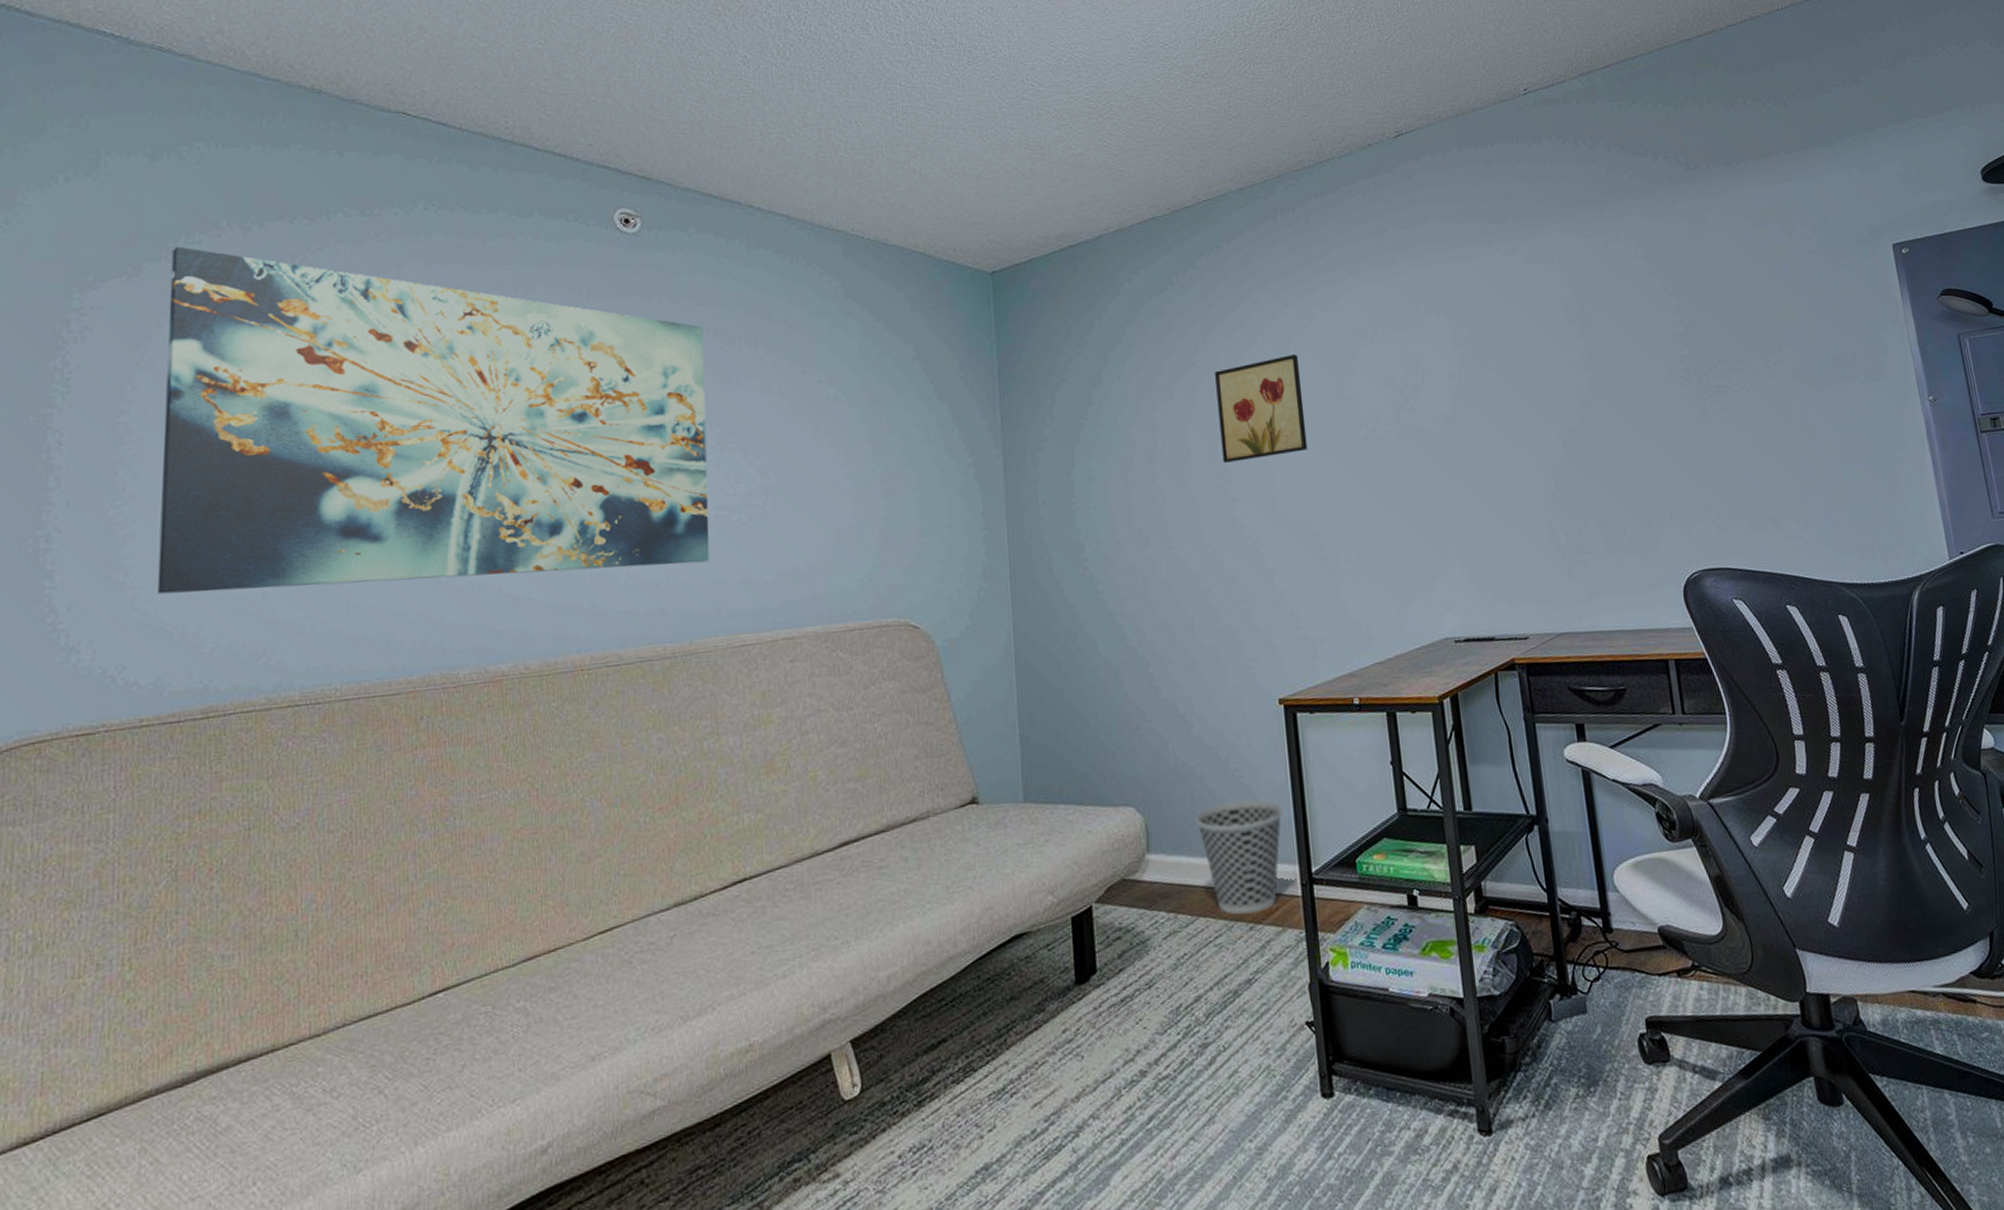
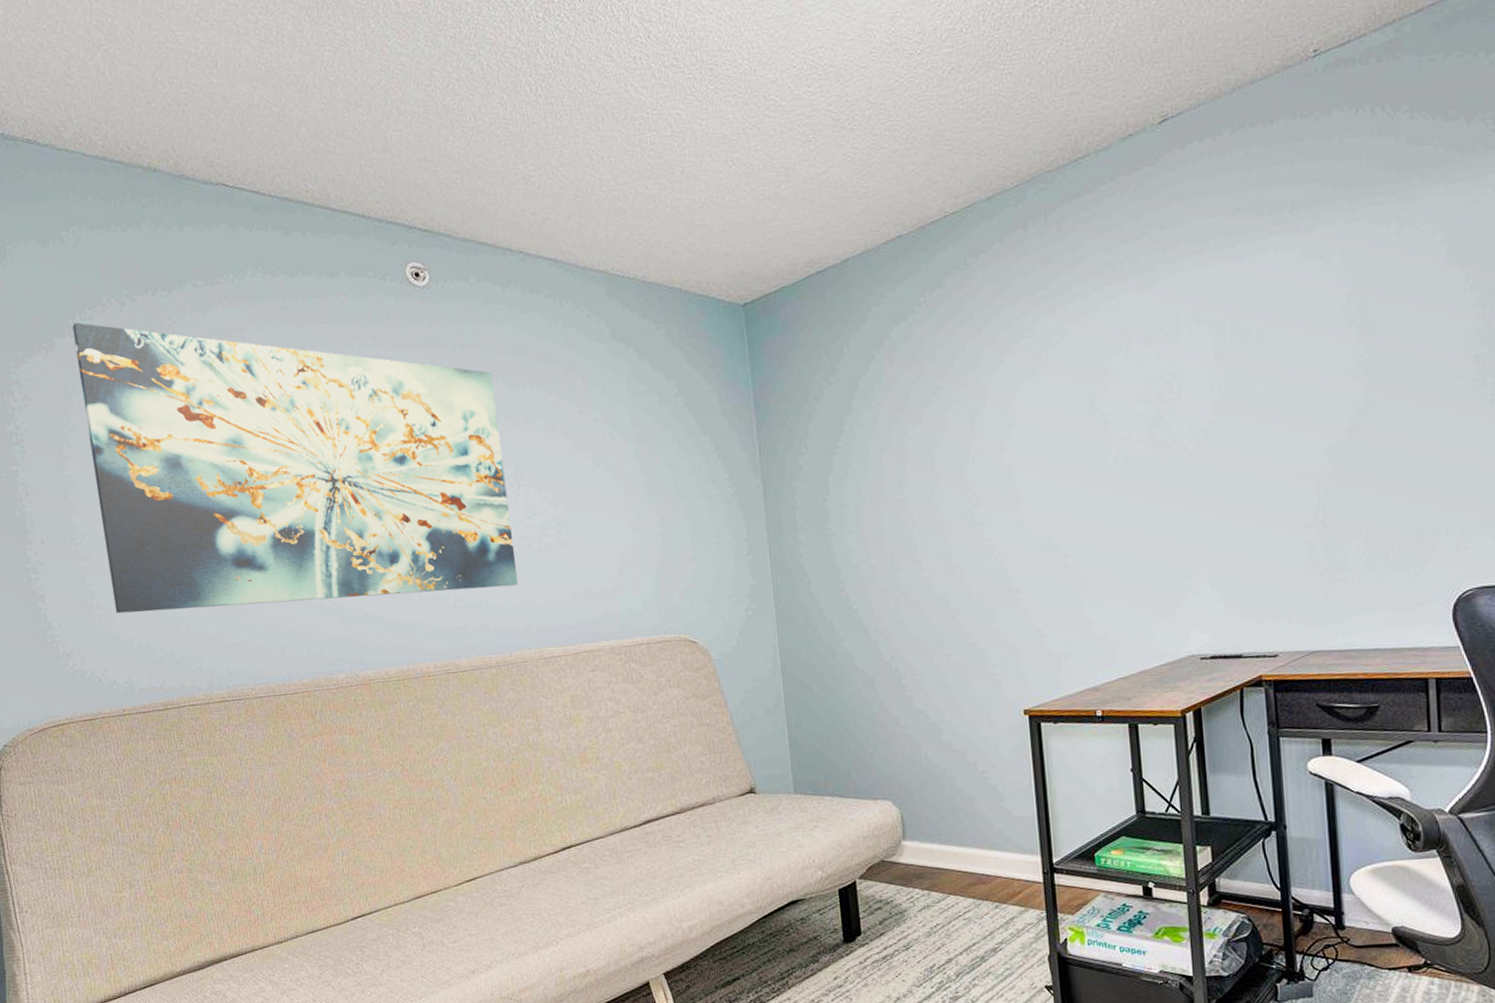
wastebasket: present [1196,800,1283,915] -> none [946,799,1026,895]
wall art: present [1215,354,1308,463] -> none [963,373,1056,486]

